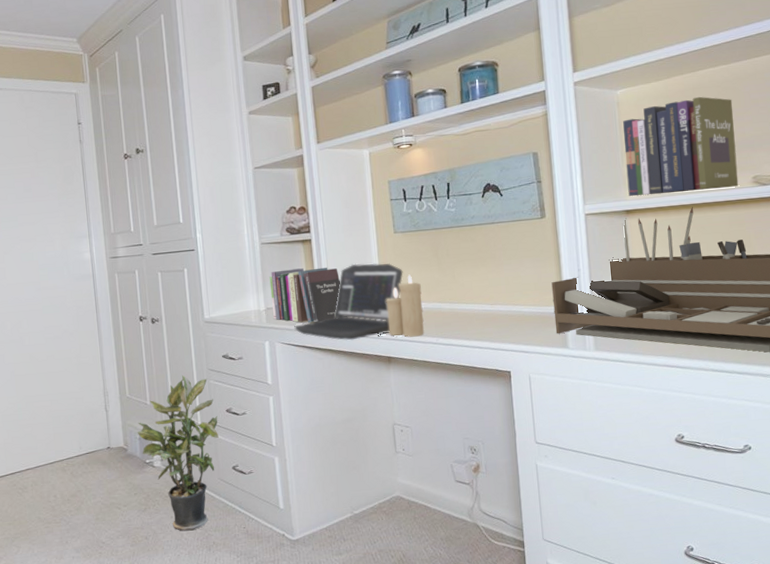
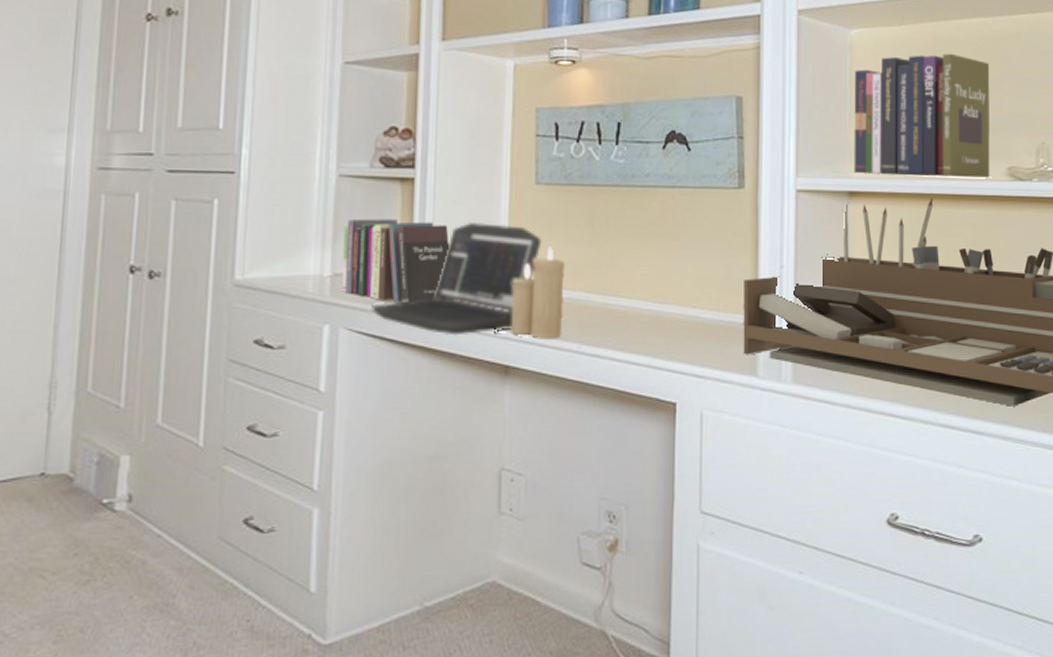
potted plant: present [137,375,219,531] -> none [95,366,232,622]

